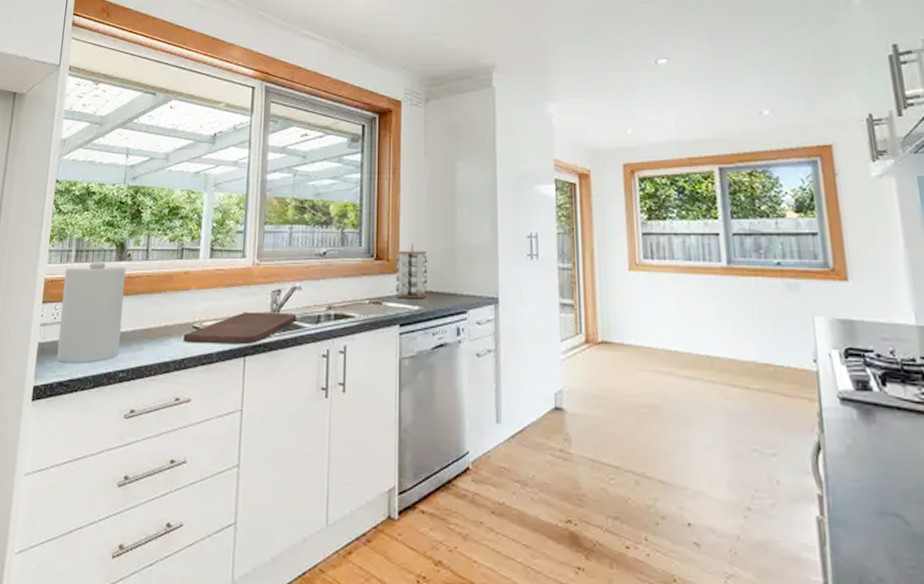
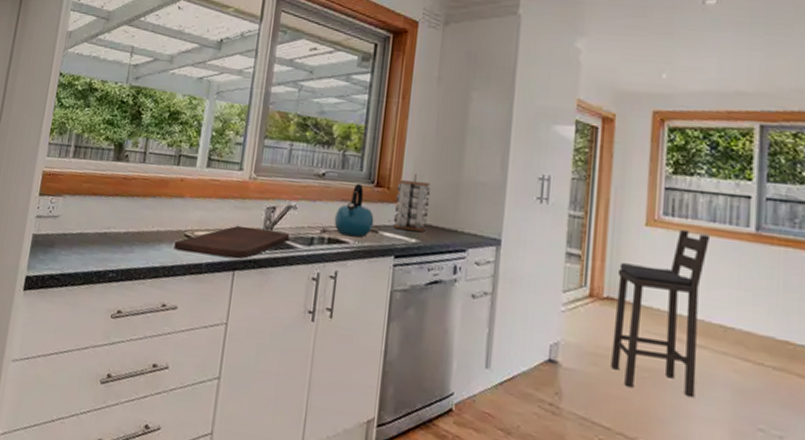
paper towel holder: present [57,263,126,364] -> none [49,160,122,260]
kettle: none [338,259,377,311] -> present [334,183,374,238]
bar stool: none [608,270,692,426] -> present [611,229,709,397]

